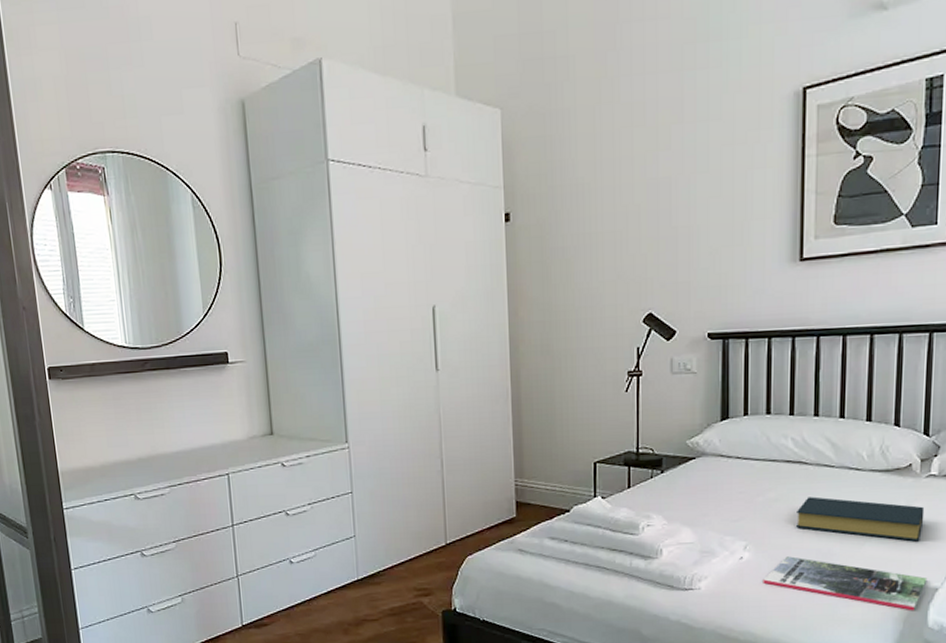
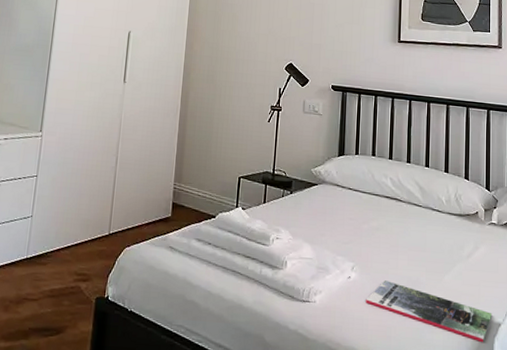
hardback book: present [795,496,925,542] -> none [392,229,488,280]

